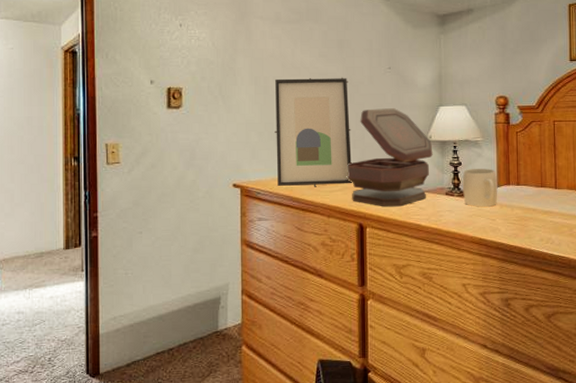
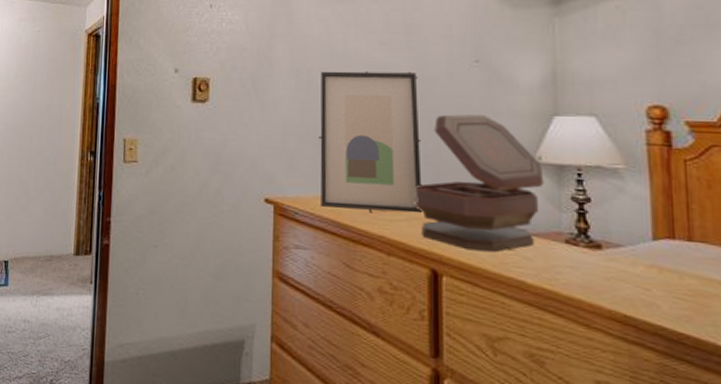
mug: present [462,169,498,207] -> none [592,208,654,269]

